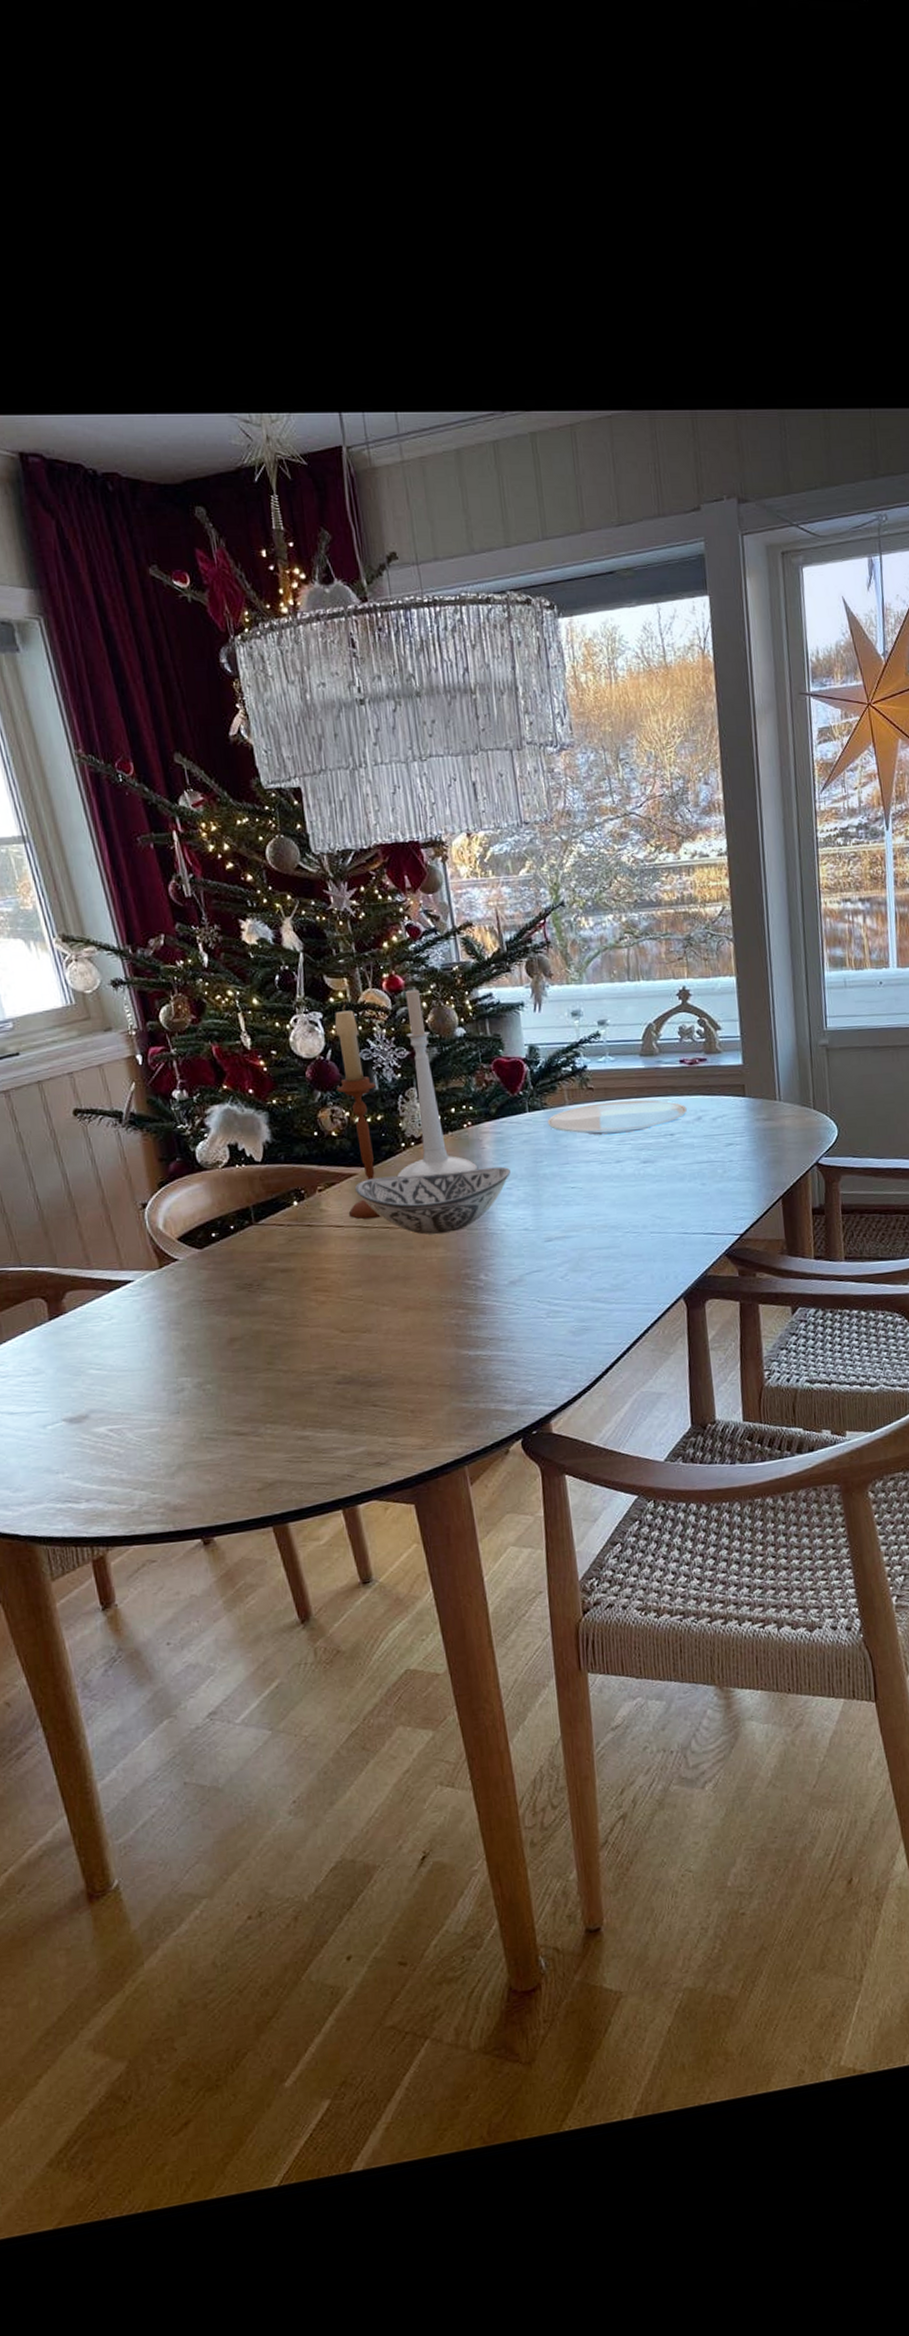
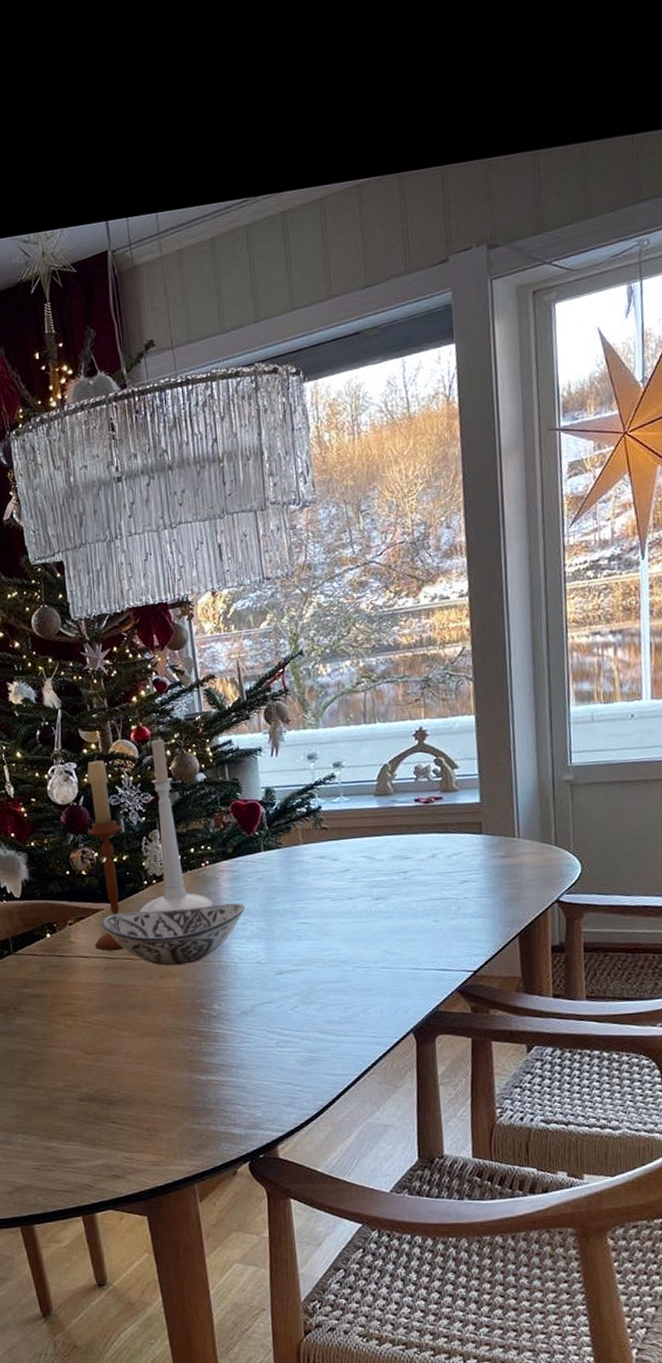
plate: present [547,1099,687,1135] -> none [281,838,421,873]

